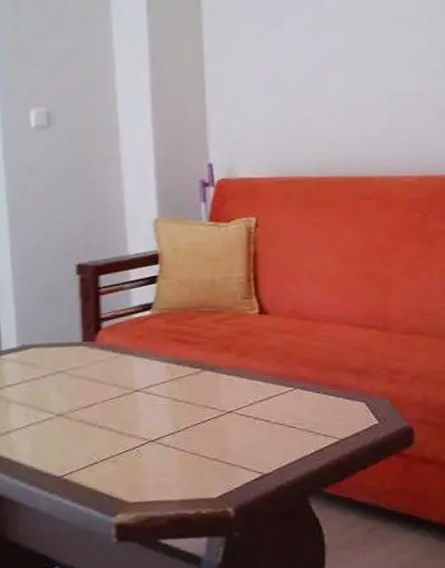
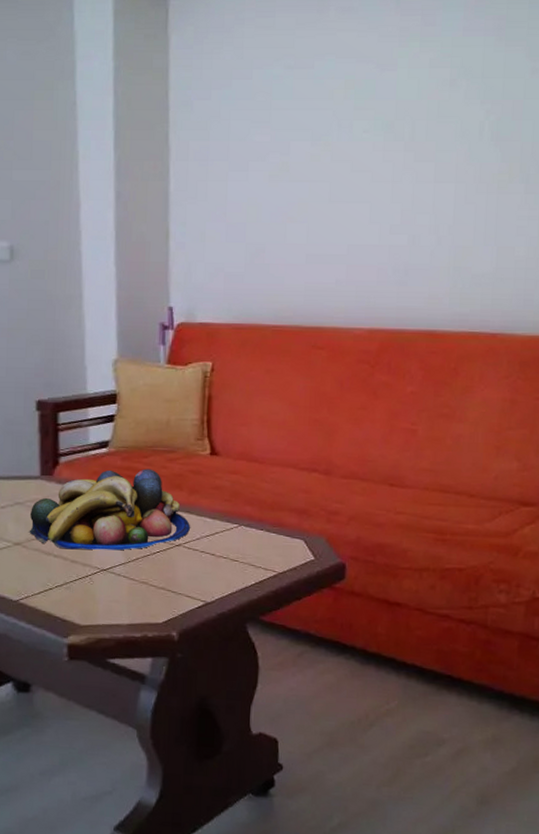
fruit bowl: none [72,331,241,420] -> present [29,468,190,551]

